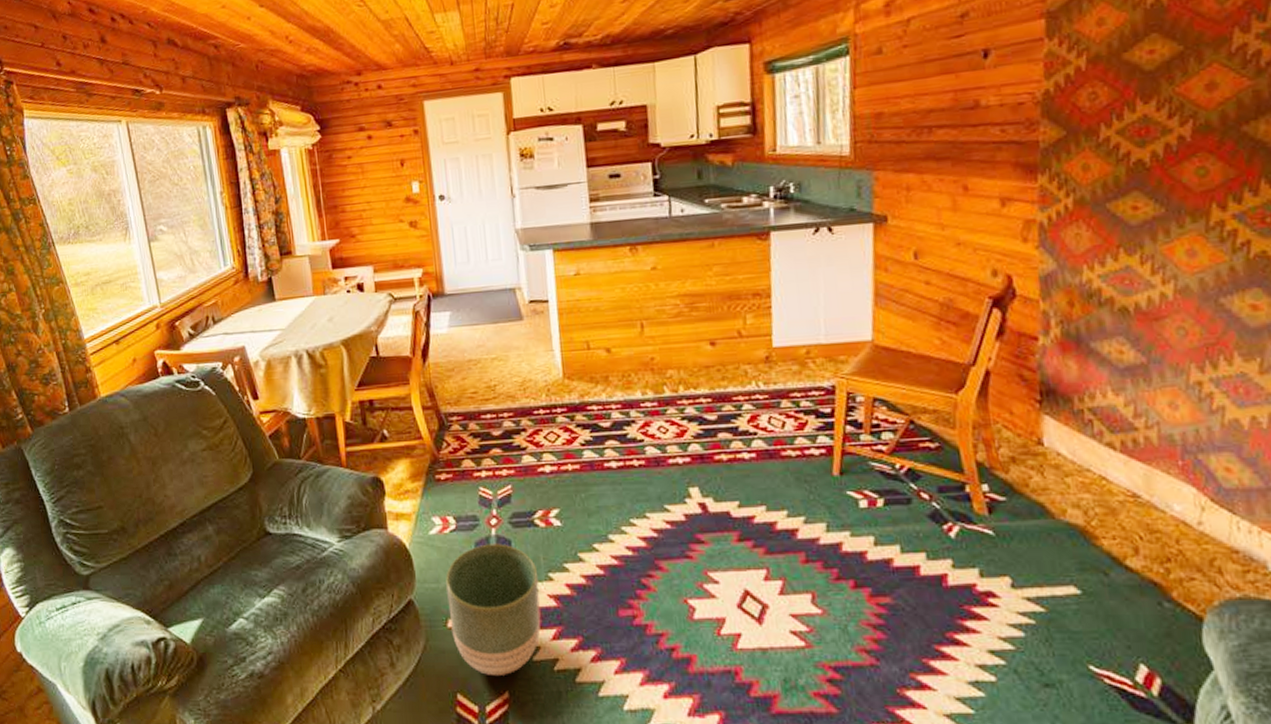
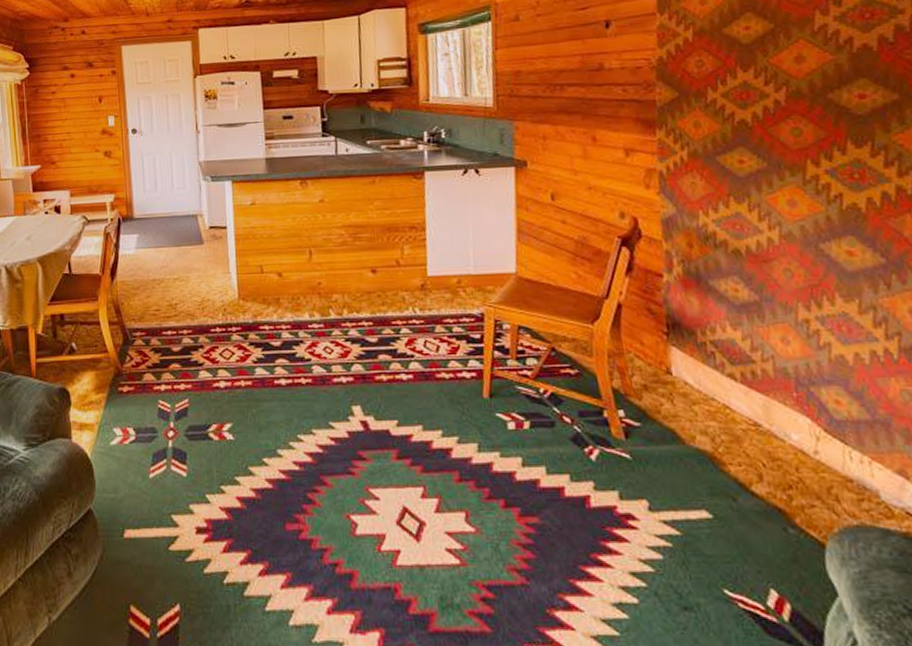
planter: present [446,543,541,677] -> none [124,455,213,589]

